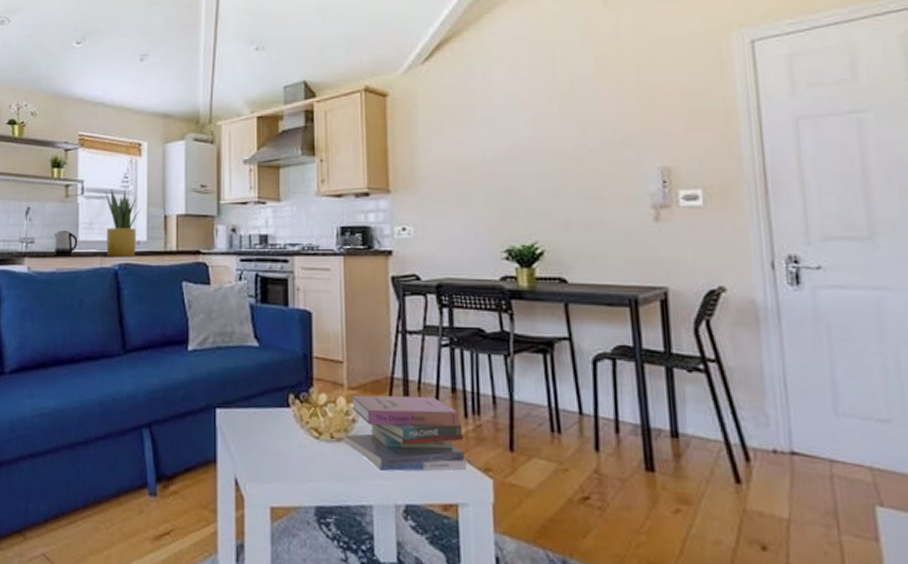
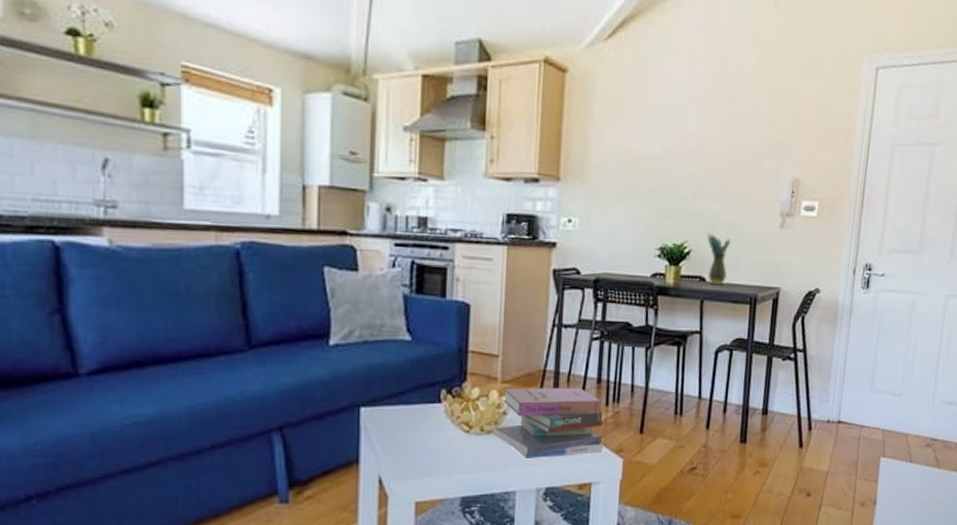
kettle: present [54,231,78,257] -> none [148,194,183,229]
planter: present [105,188,141,257] -> none [222,144,272,234]
vase: none [562,231,594,287] -> present [707,233,731,285]

